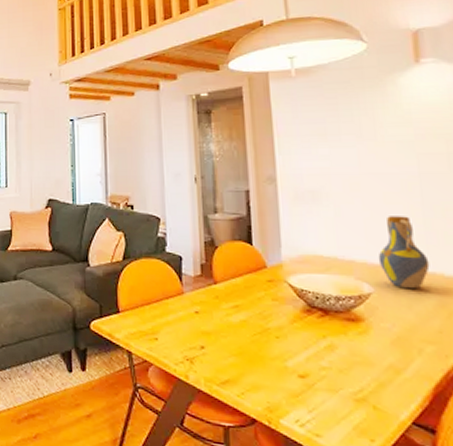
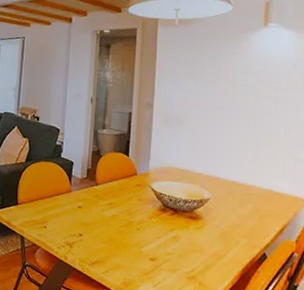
vase: present [378,216,430,290] -> none [218,141,252,197]

